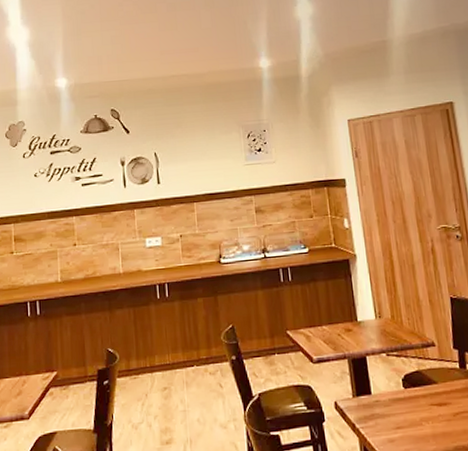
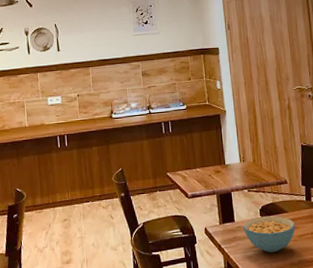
cereal bowl: none [382,387,448,435] -> present [243,216,295,253]

